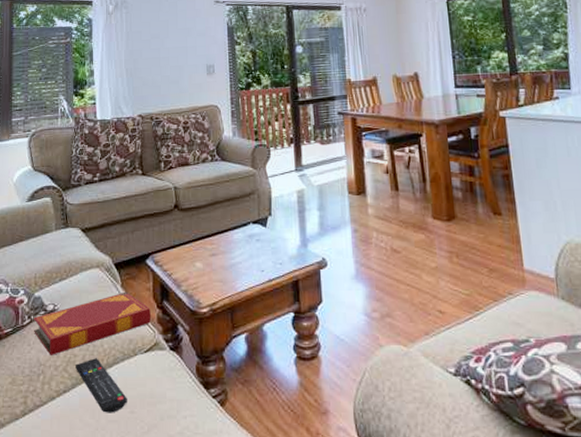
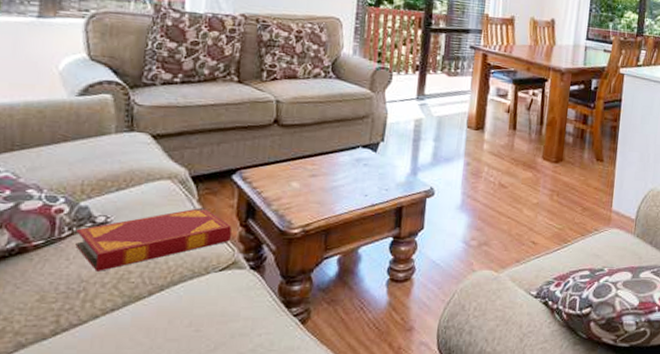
remote control: present [76,358,127,413] -> none [129,275,193,332]

